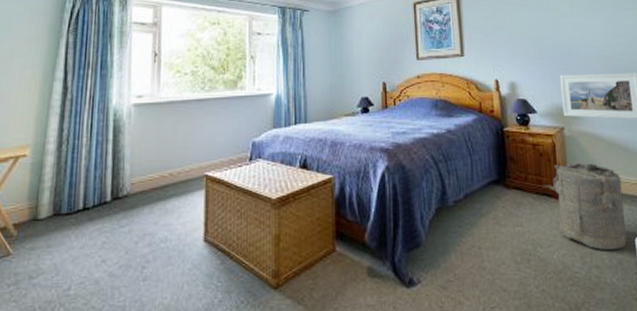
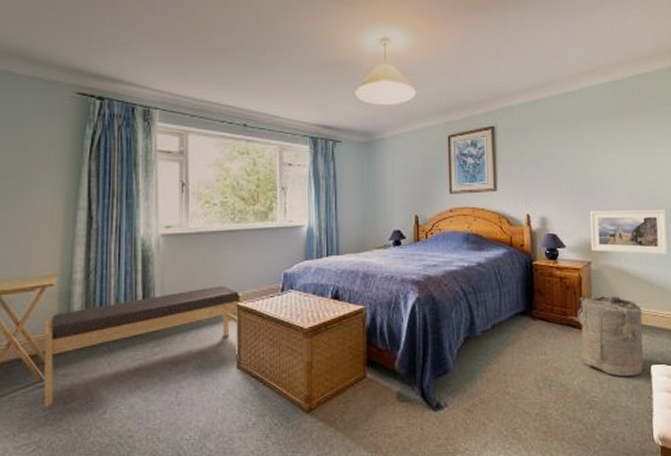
bench: none [10,155,212,282] -> present [43,286,244,406]

